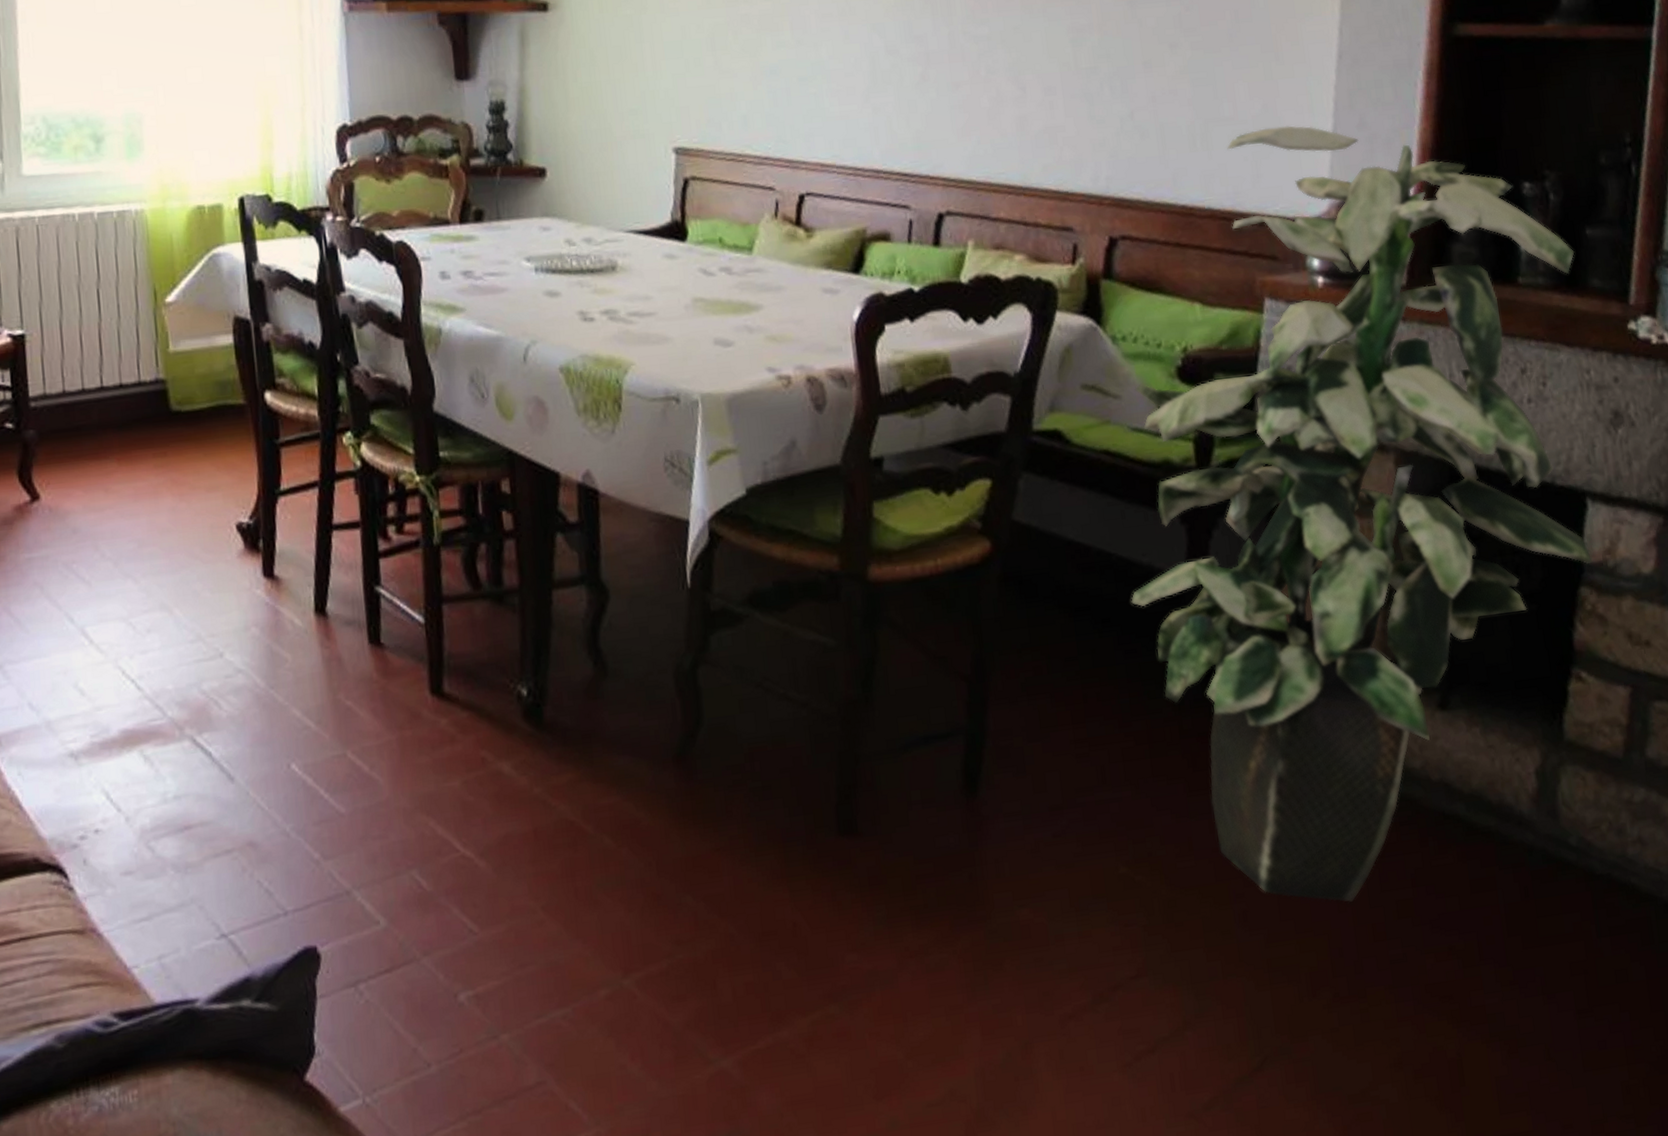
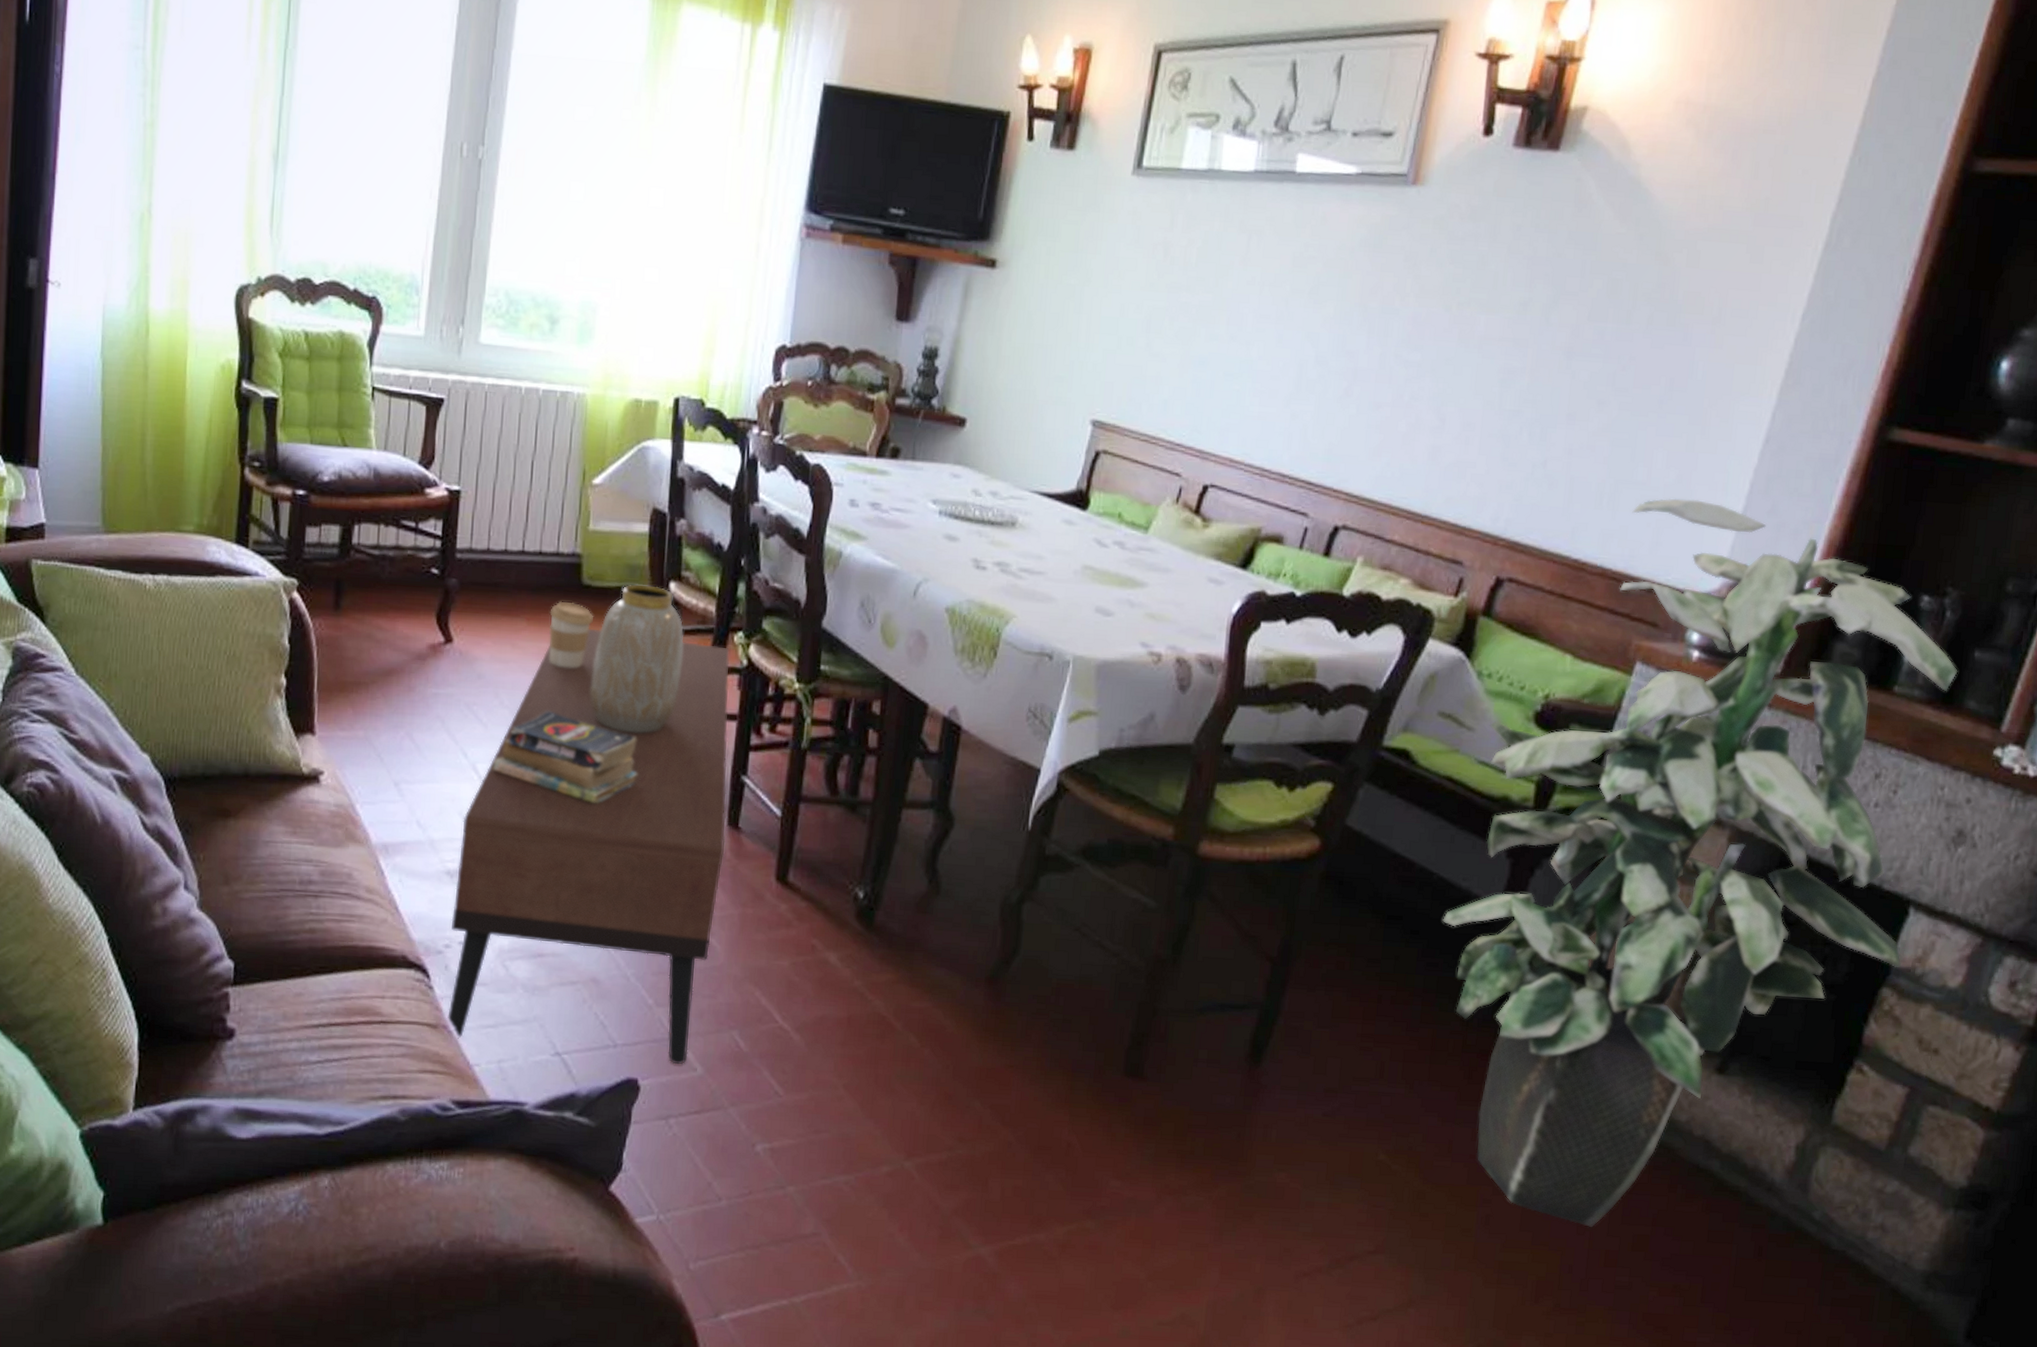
coffee table: none [79,451,372,941] -> present [447,628,730,1065]
books: none [102,555,263,647] -> present [491,711,637,803]
coffee cup: none [140,432,190,505] -> present [549,601,594,668]
vase: none [196,399,293,563] -> present [589,584,685,734]

